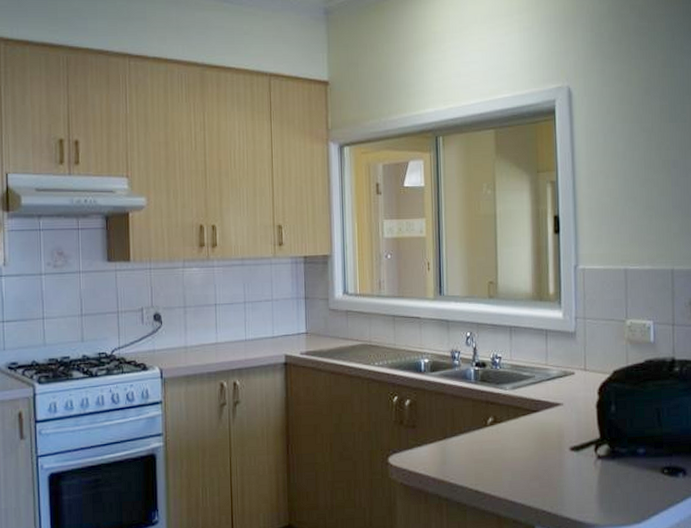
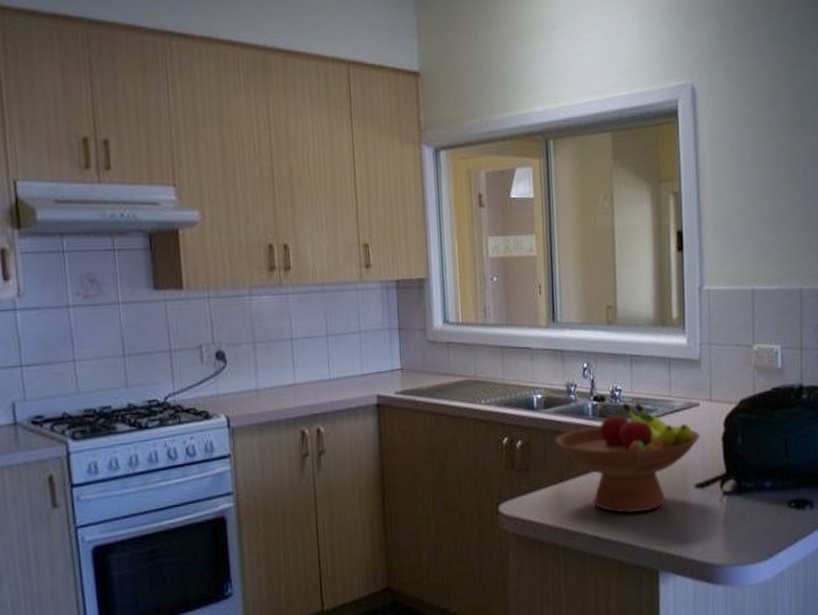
fruit bowl: none [440,369,576,470] -> present [555,403,701,513]

